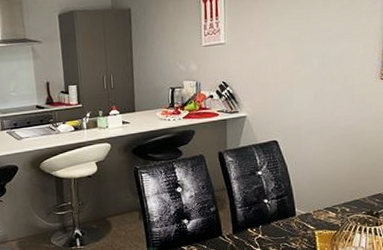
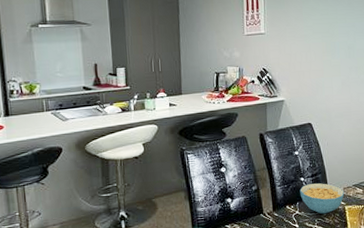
cereal bowl: none [263,205,314,239] -> present [300,183,345,214]

